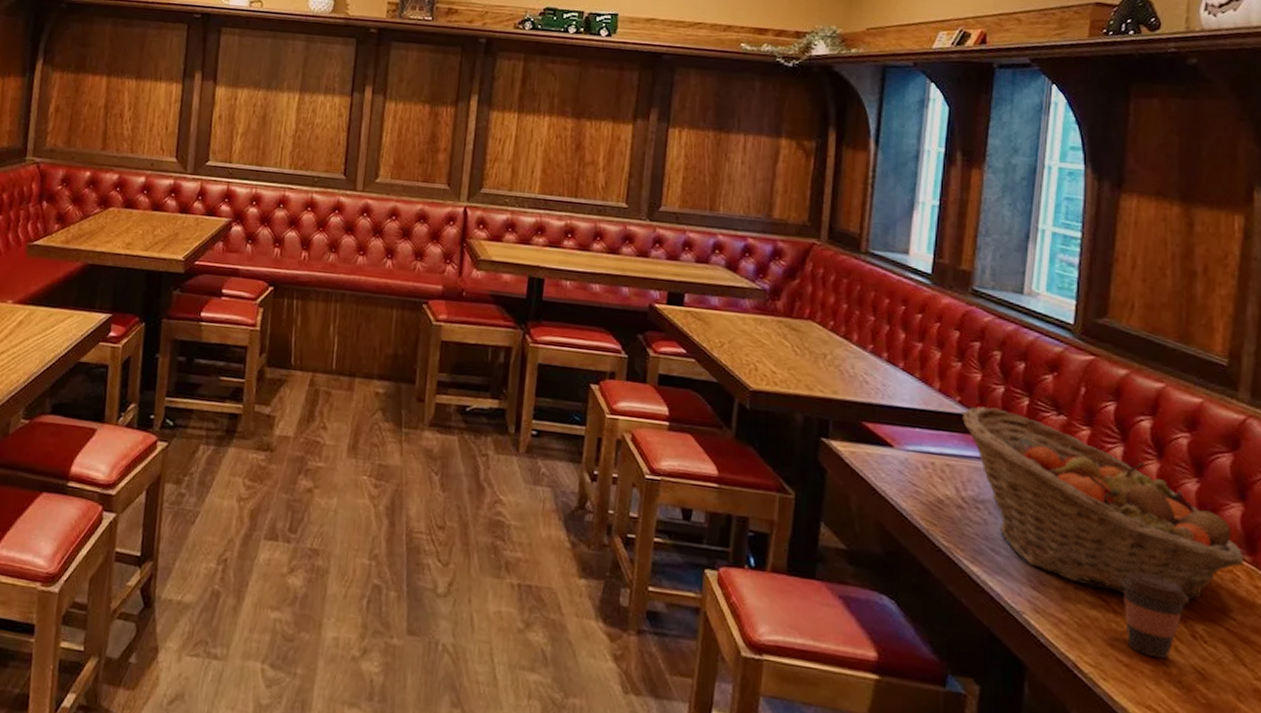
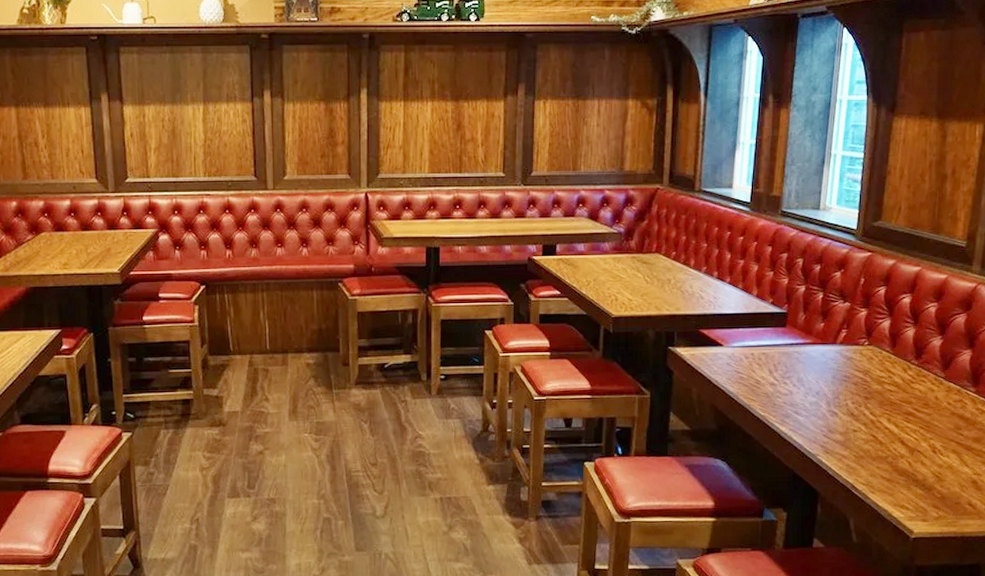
fruit basket: present [961,406,1244,600] -> none [773,304,971,430]
coffee cup: present [1119,572,1191,659] -> none [884,412,933,472]

